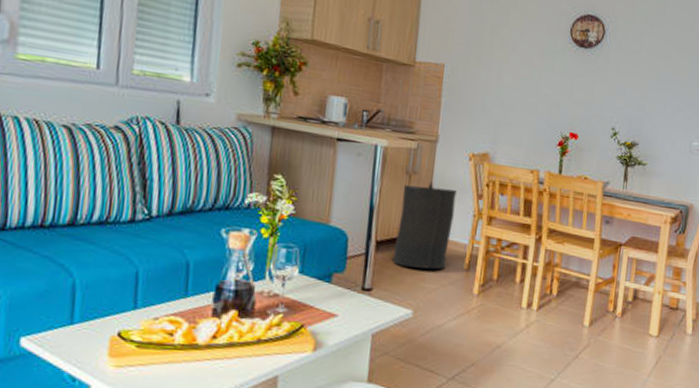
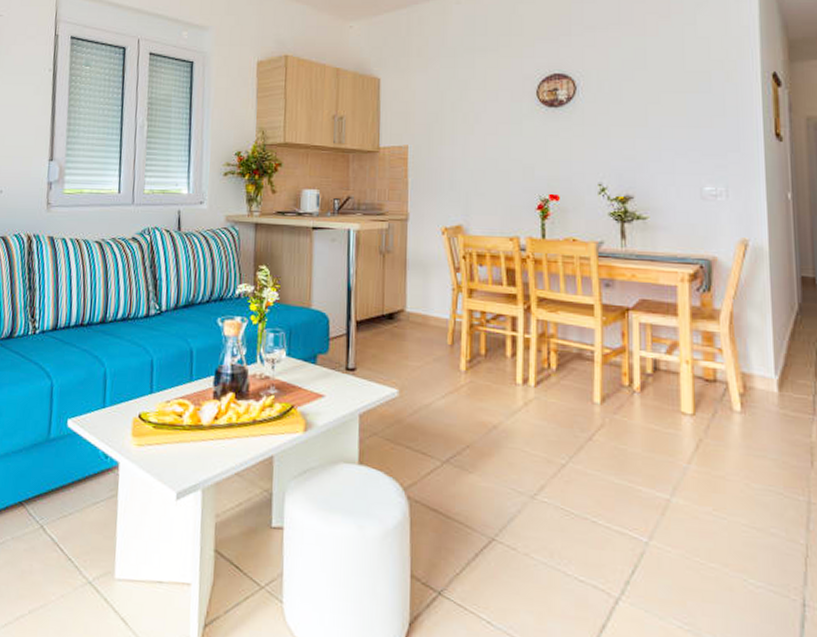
trash can: present [391,182,457,270] -> none [372,260,432,347]

